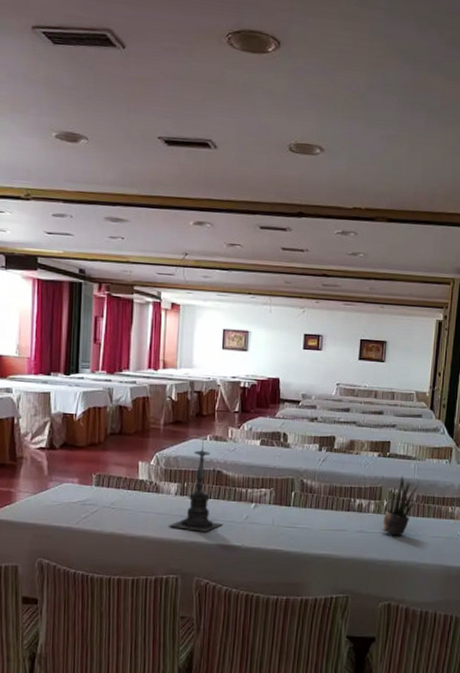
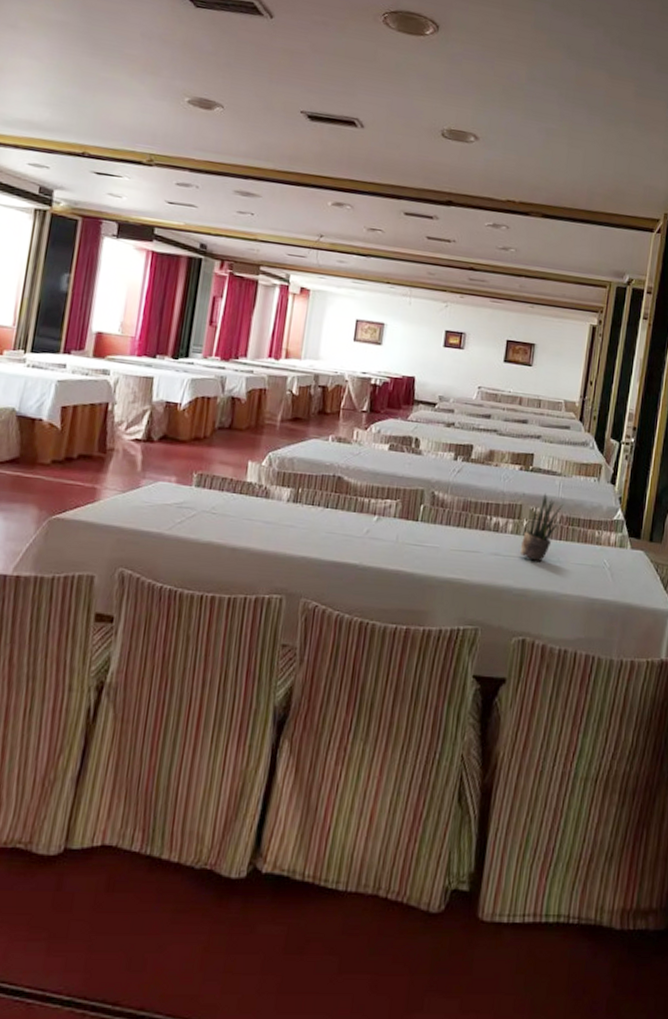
candle holder: present [169,440,224,532] -> none [276,441,341,546]

